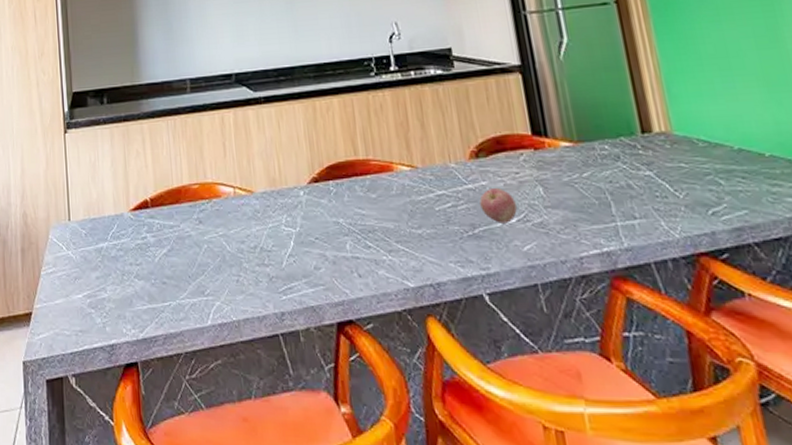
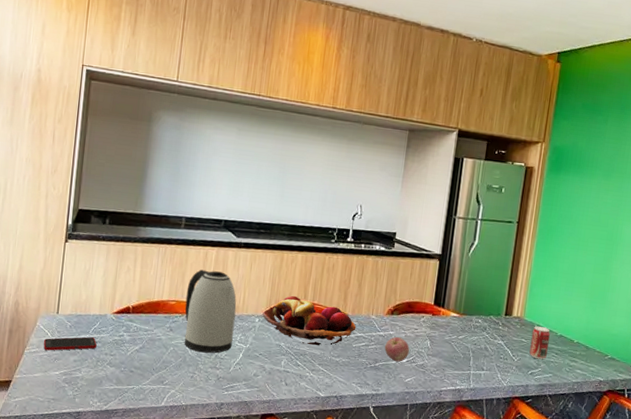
cell phone: none [60,244,119,269] -> present [43,336,97,351]
kettle: none [208,138,278,246] -> present [184,269,237,353]
fruit basket: none [306,153,434,217] -> present [262,295,357,346]
beverage can: none [692,141,729,190] -> present [529,326,550,360]

